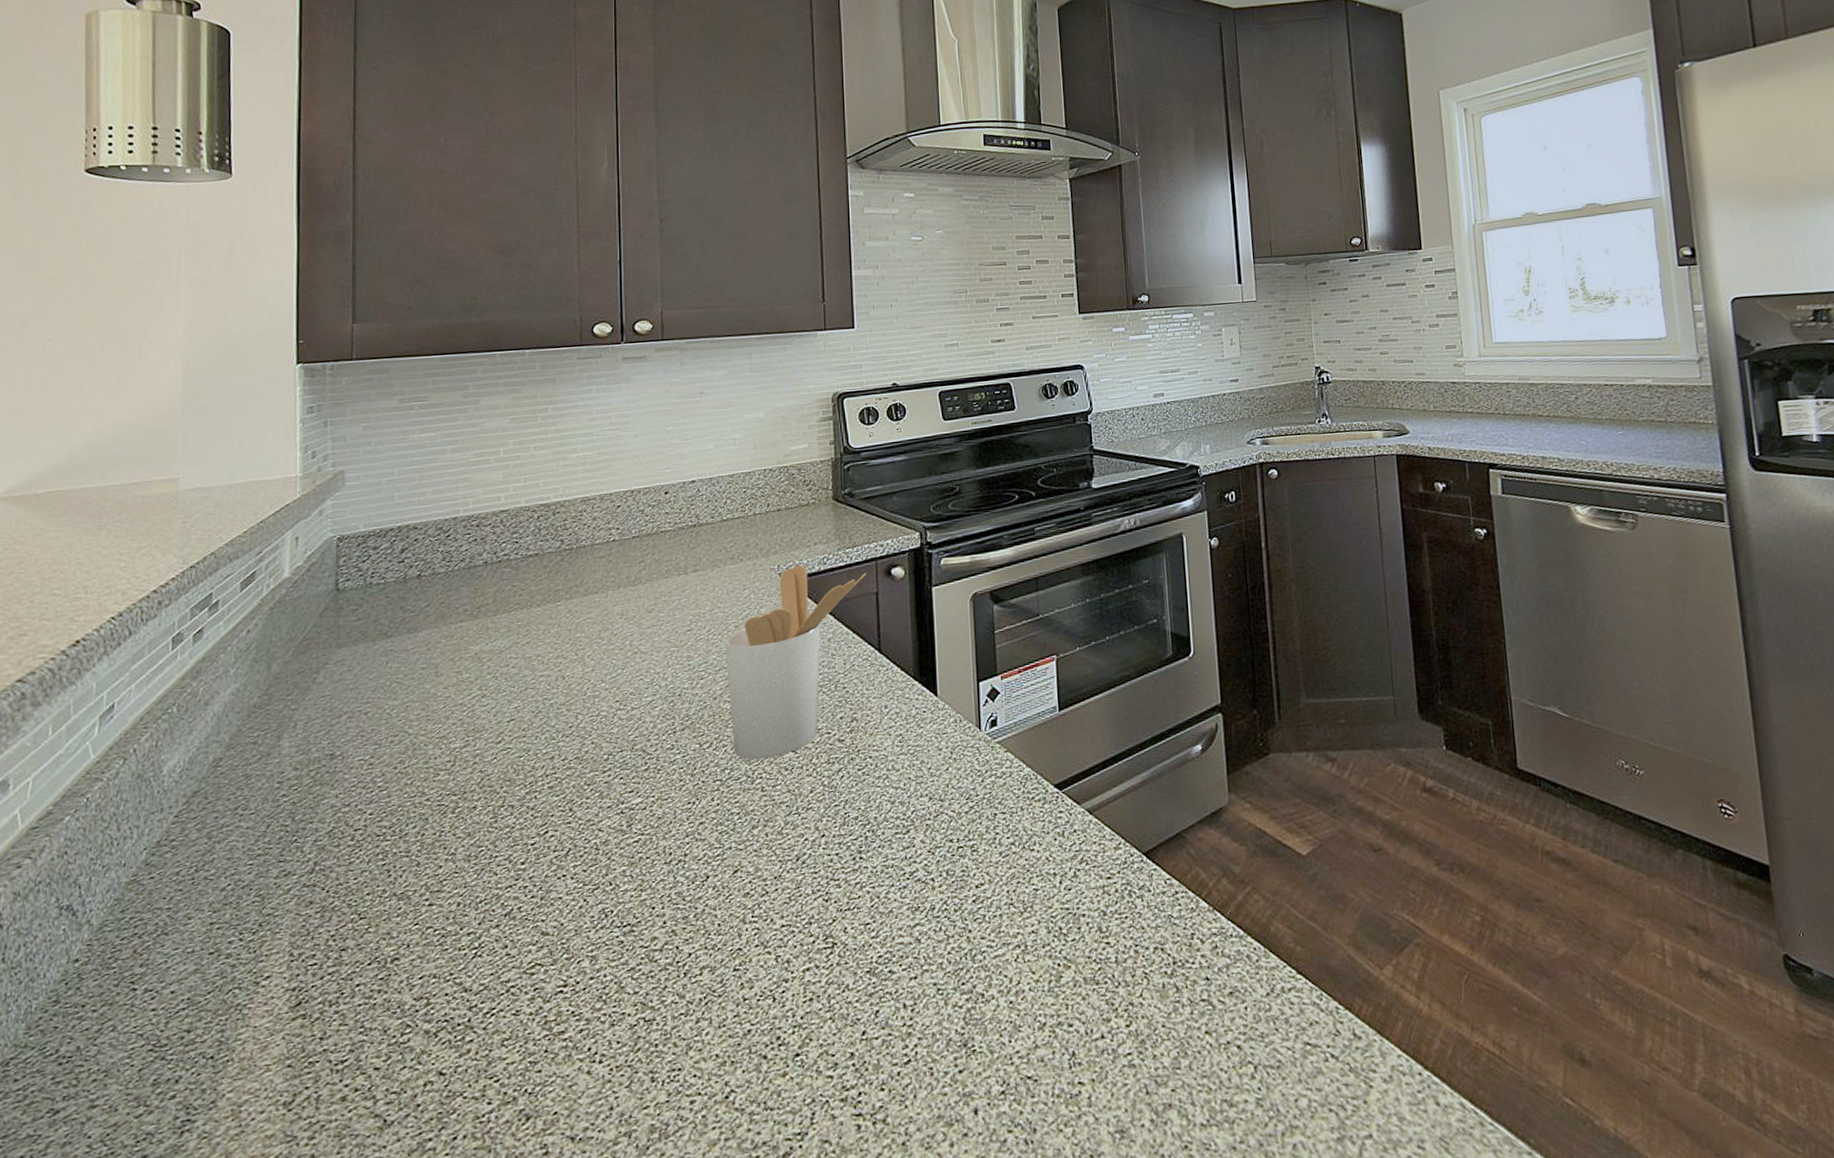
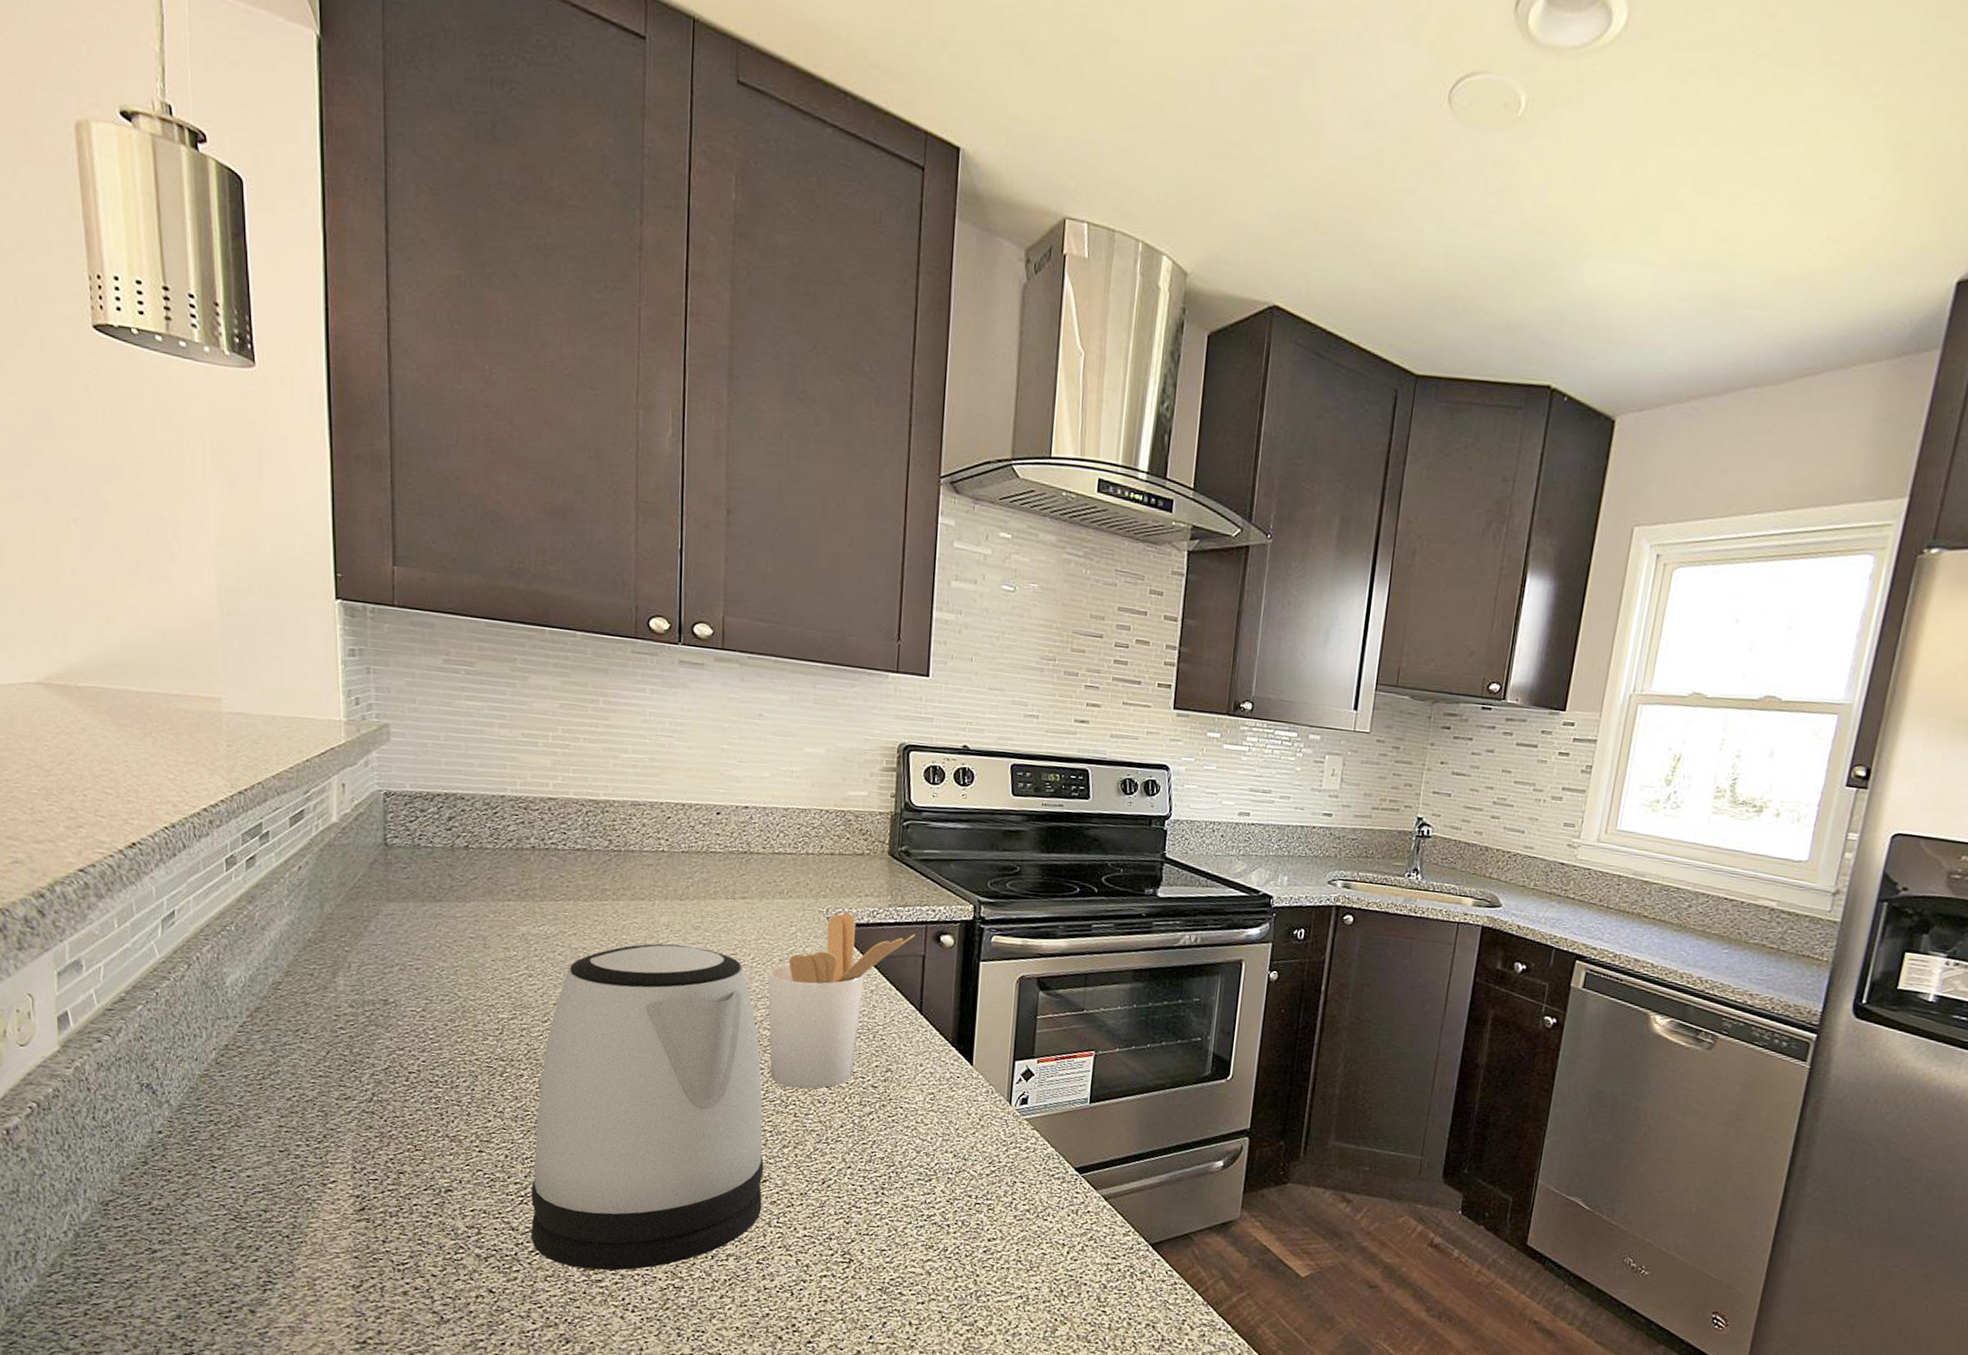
kettle: none [485,630,735,1023] -> present [530,943,764,1271]

